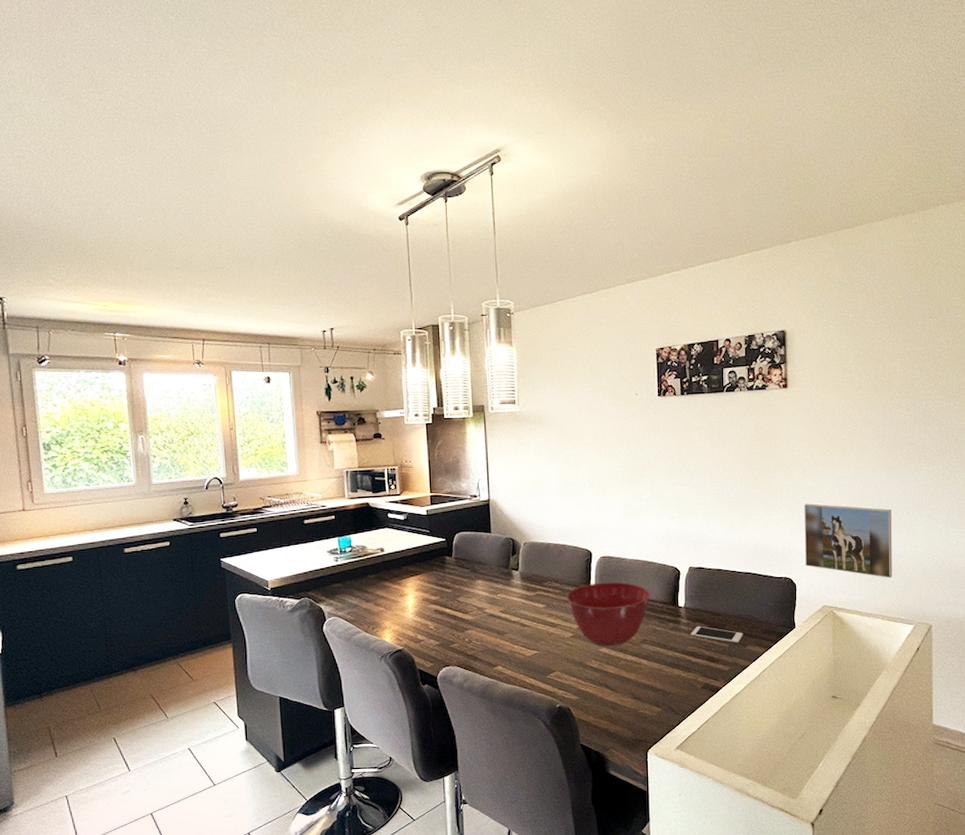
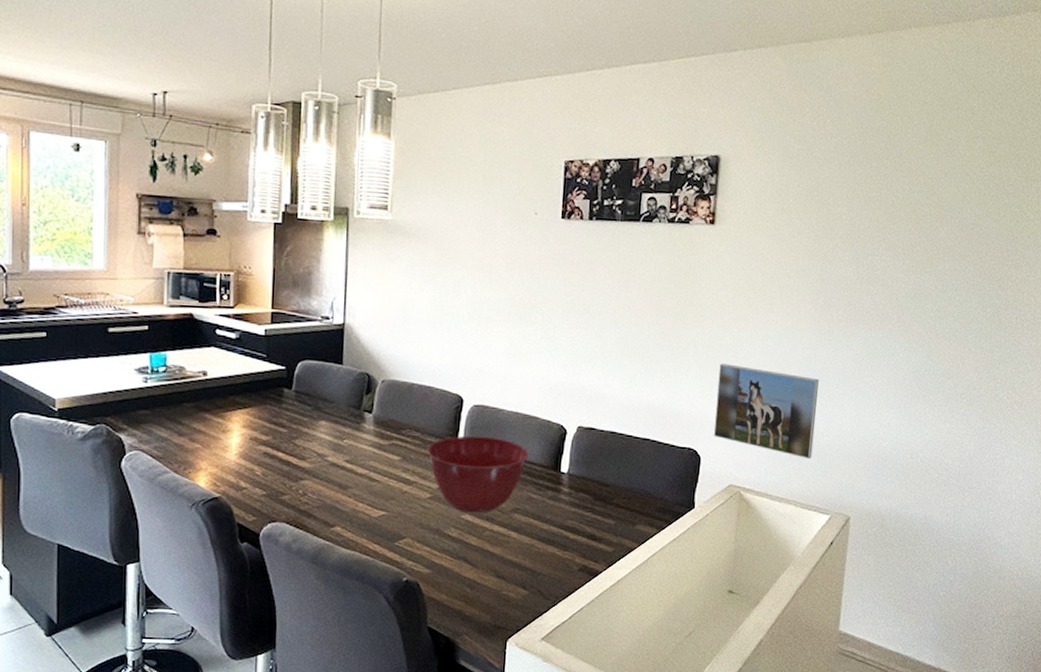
cell phone: present [691,626,744,644] -> none [572,497,634,522]

